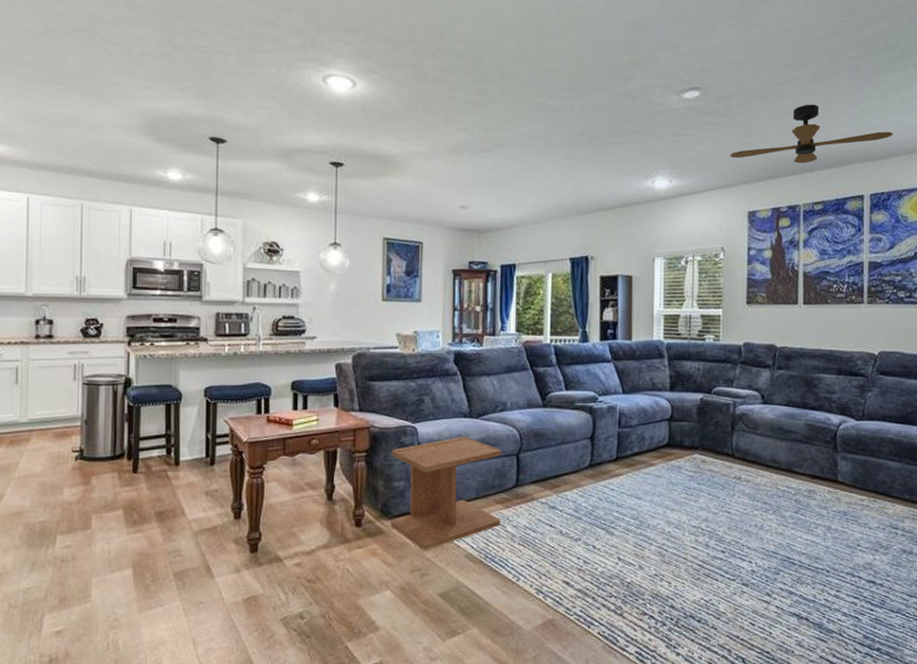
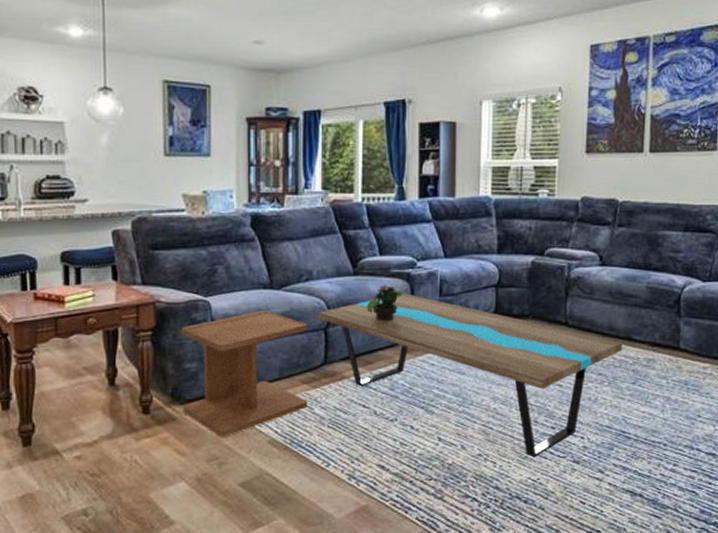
coffee table: none [511,424,786,579] -> present [318,293,623,457]
potted flower: none [554,416,589,450] -> present [366,284,407,322]

